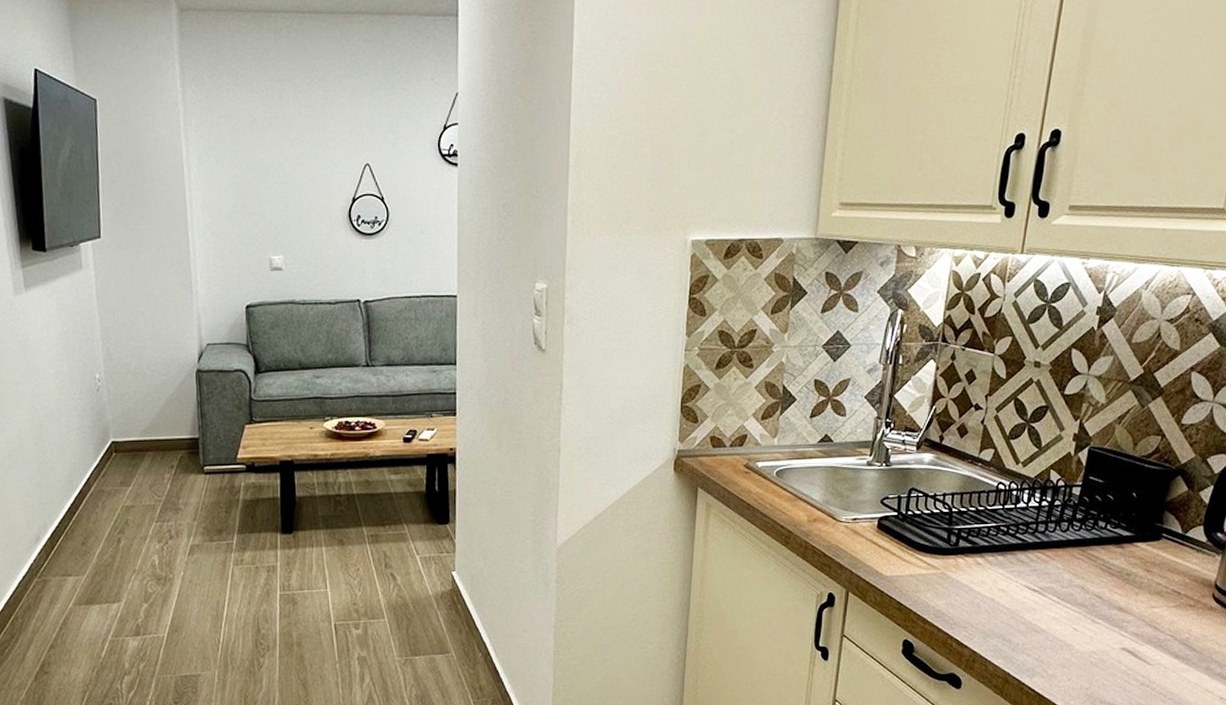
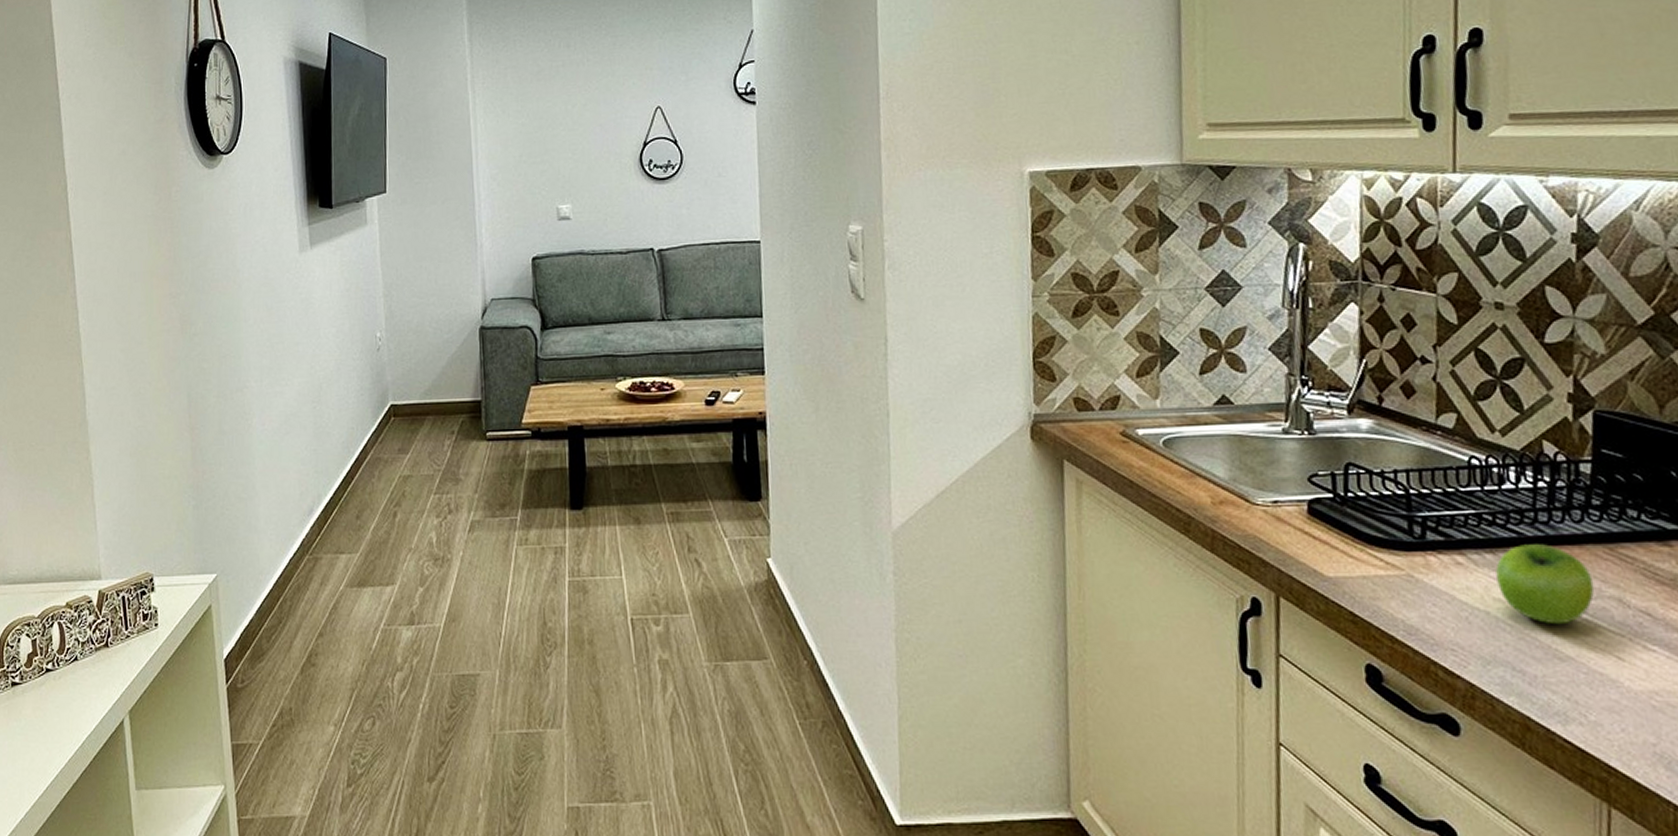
fruit: none [1003,548,1068,607] -> present [1495,544,1595,625]

